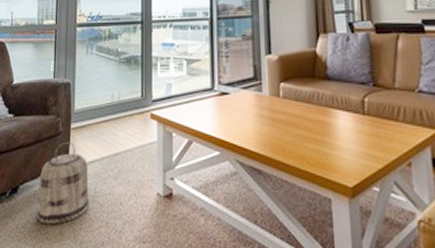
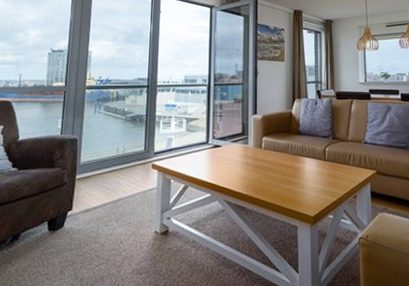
basket: present [36,141,90,225] -> none [37,191,91,266]

